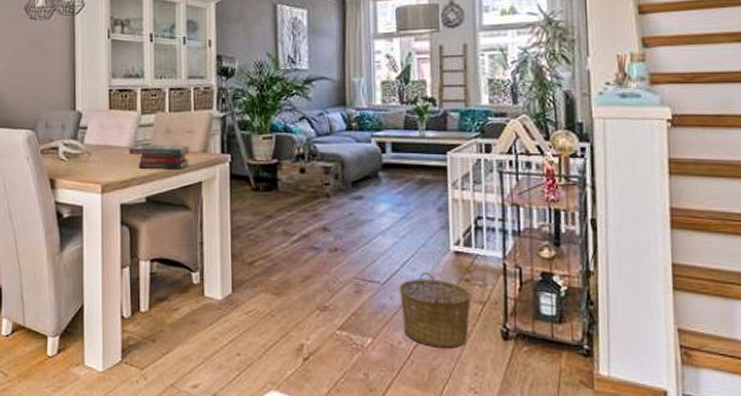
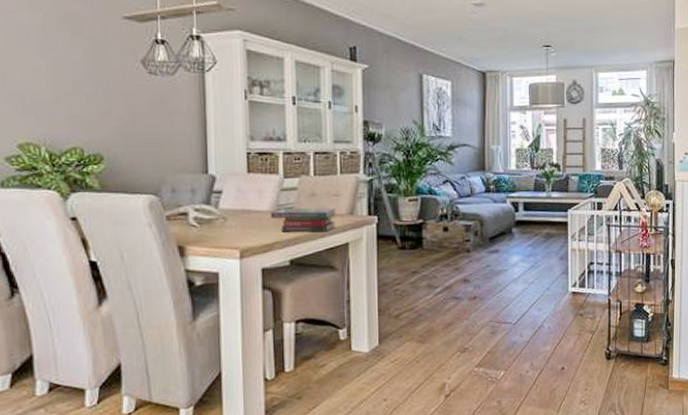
basket: present [398,272,471,348] -> none [527,310,584,372]

